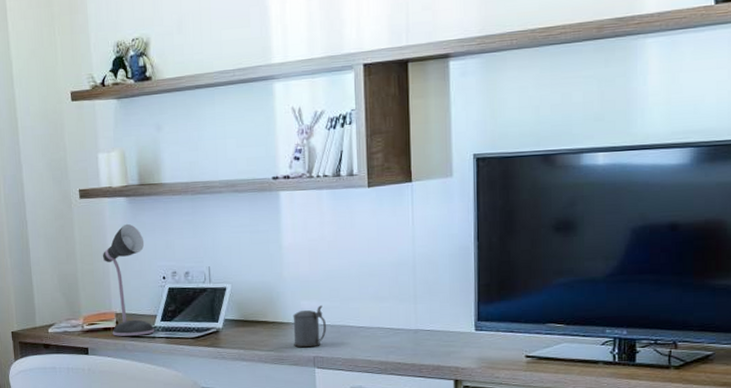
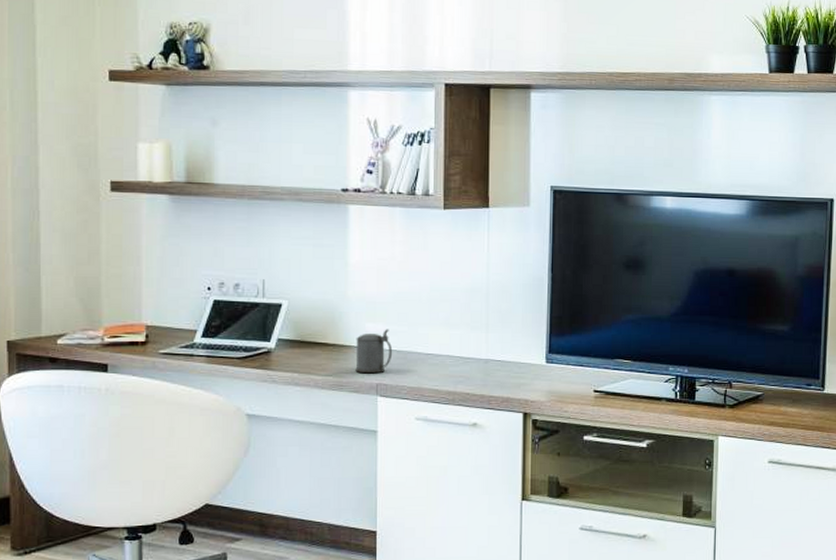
desk lamp: present [102,223,155,336] -> none [134,224,194,352]

